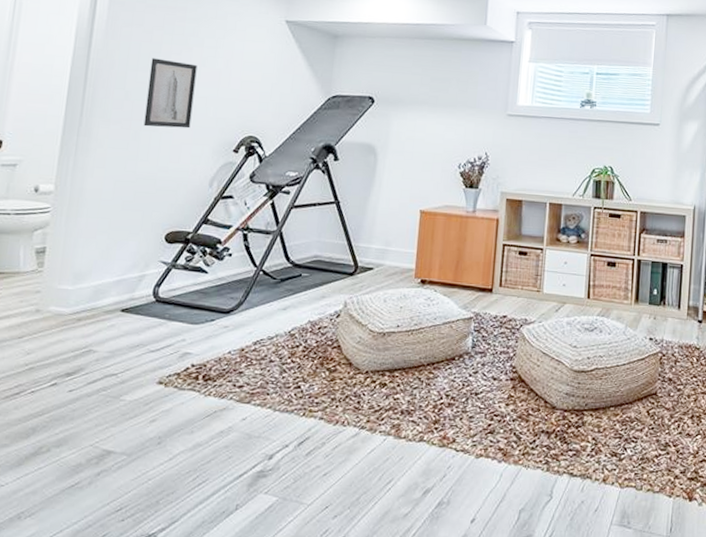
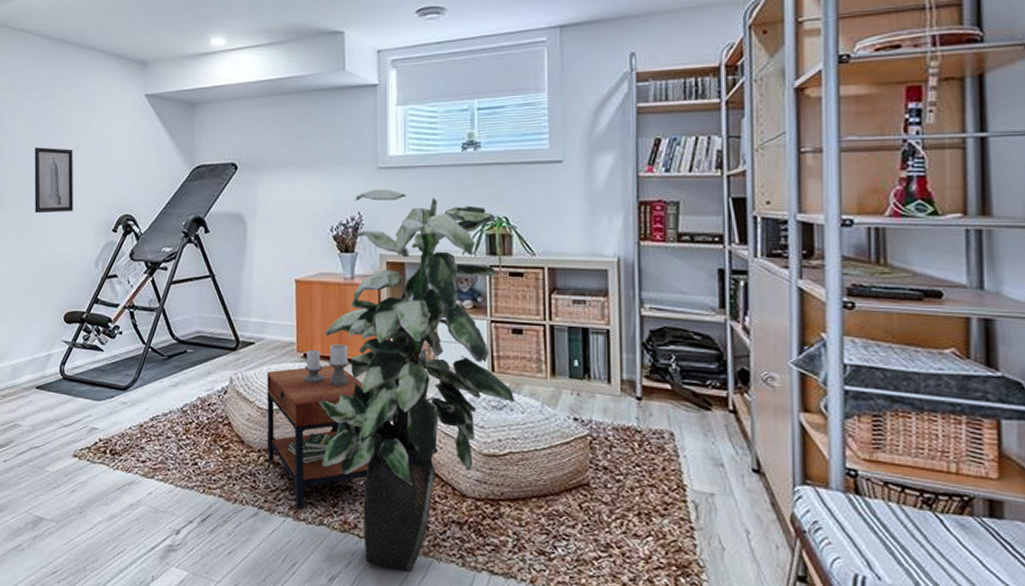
side table: none [374,271,478,428] -> present [266,344,368,510]
indoor plant: none [427,133,604,479] -> present [319,189,515,571]

